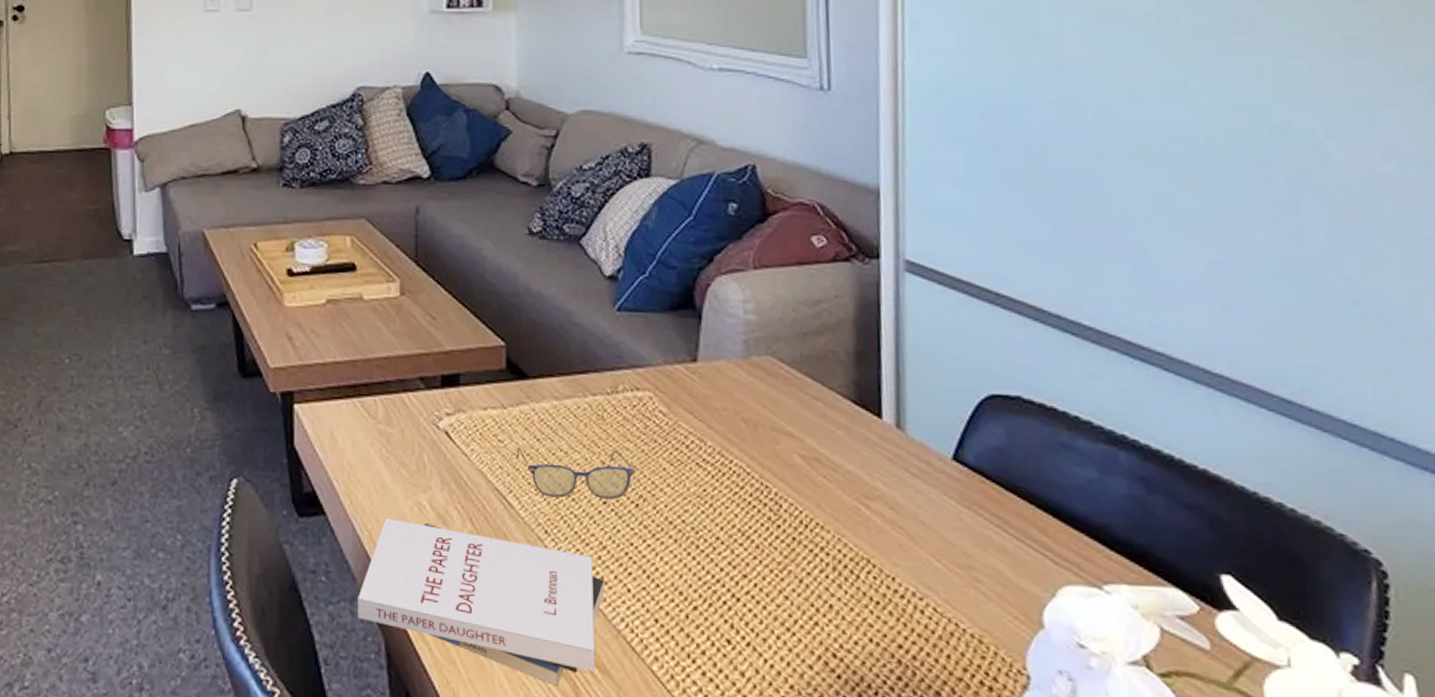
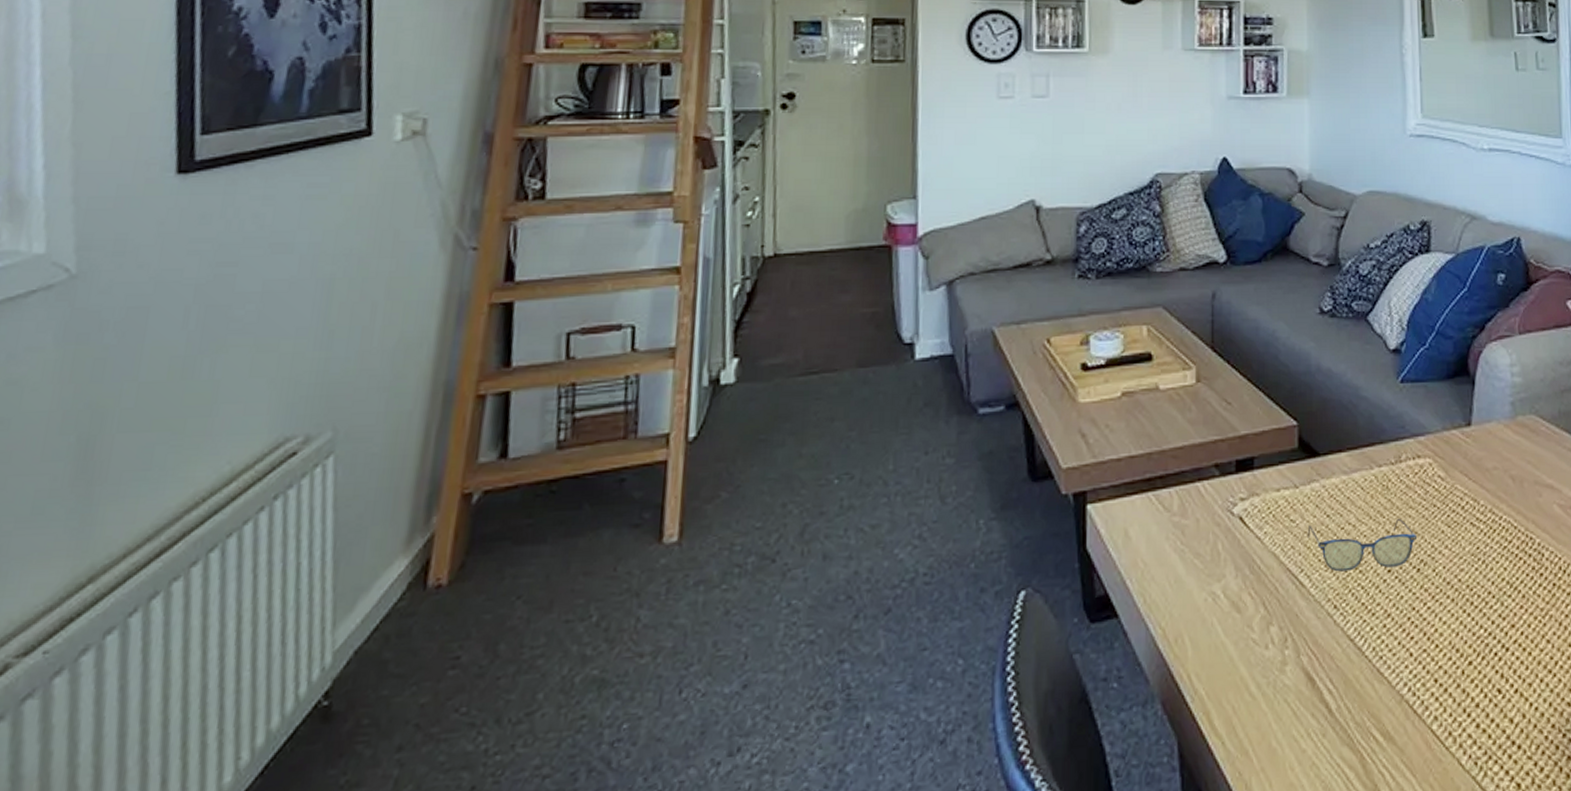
books: present [358,517,605,686] -> none [1150,612,1390,761]

